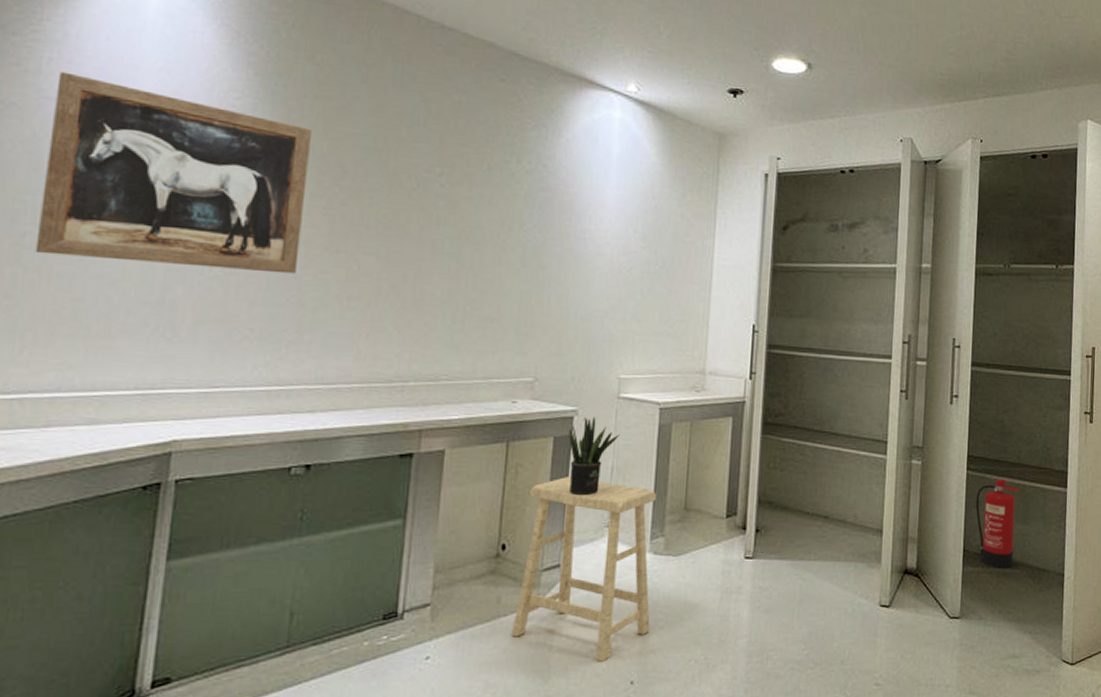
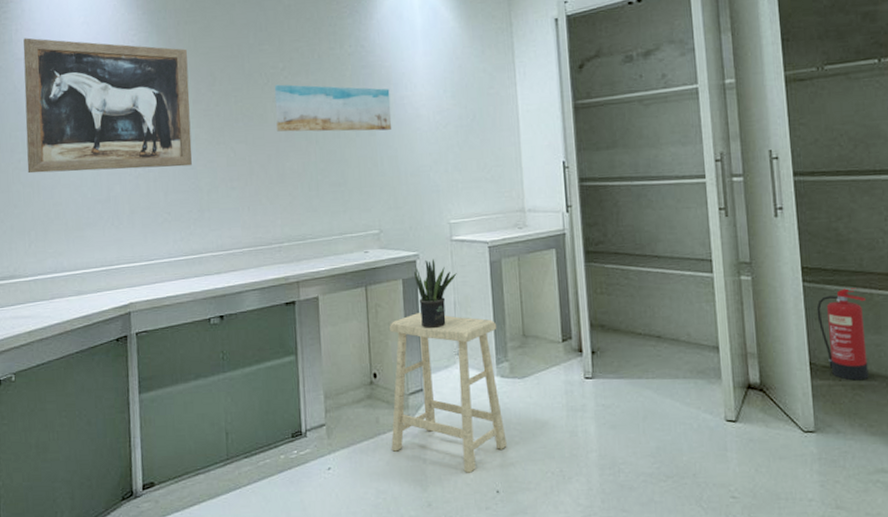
wall art: none [421,192,570,265] -> present [274,84,392,132]

